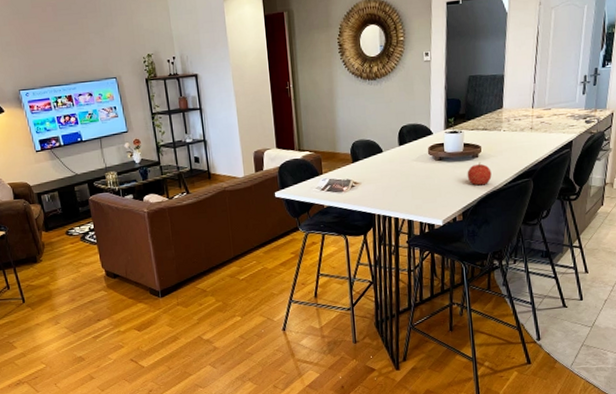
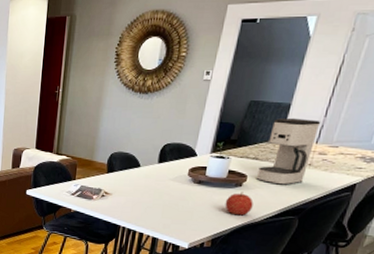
coffee maker: none [489,87,532,151] -> present [255,117,321,185]

